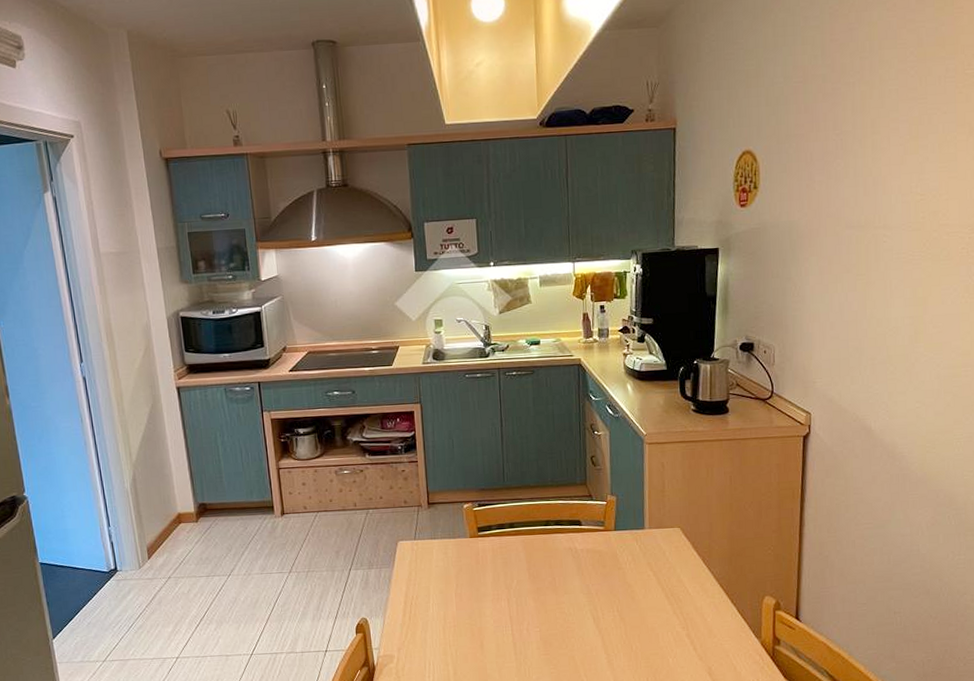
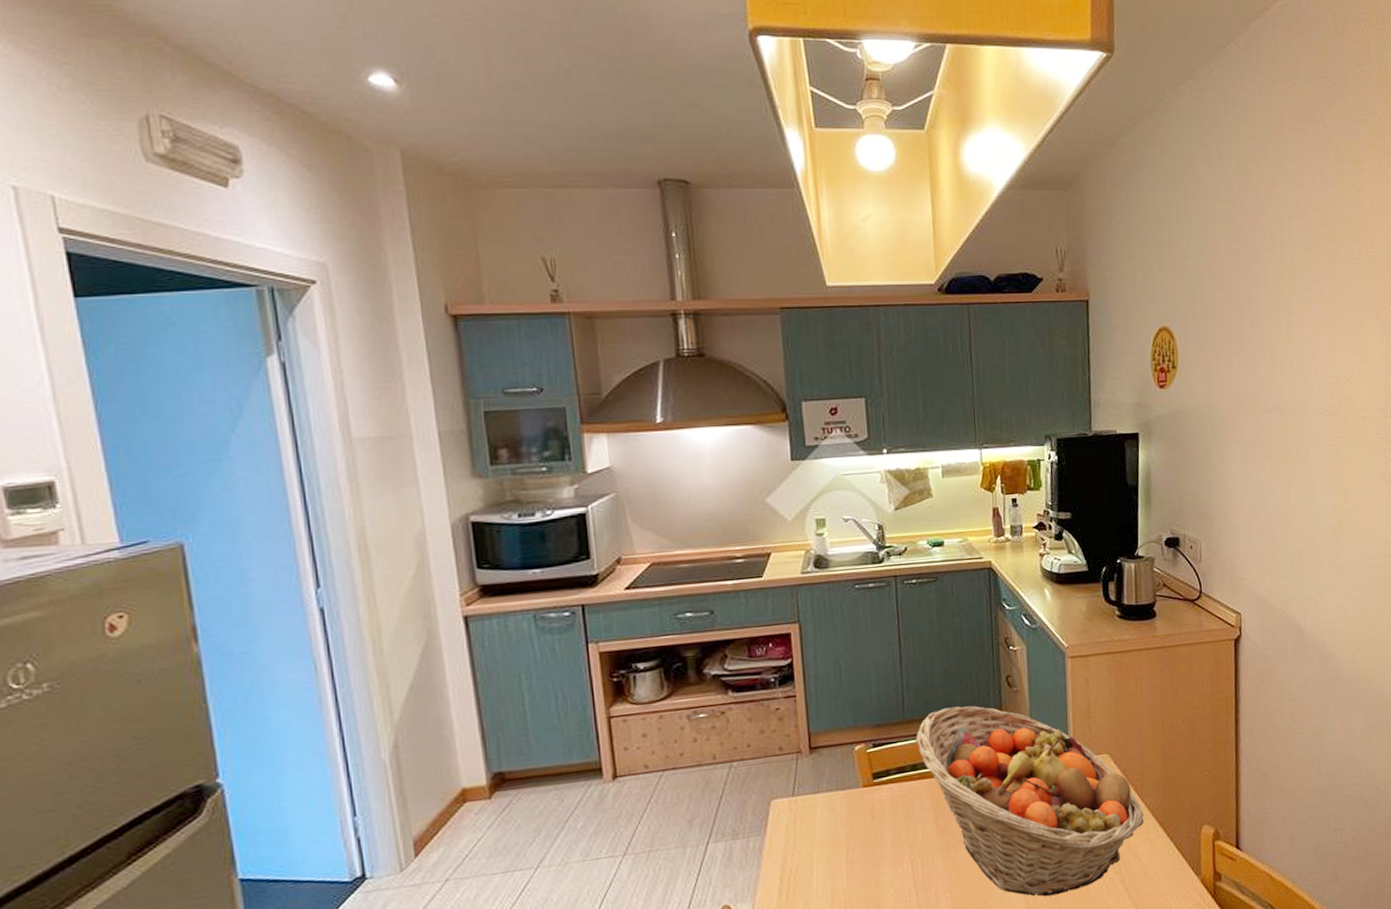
fruit basket: none [513,478,710,641] -> present [915,705,1144,897]

